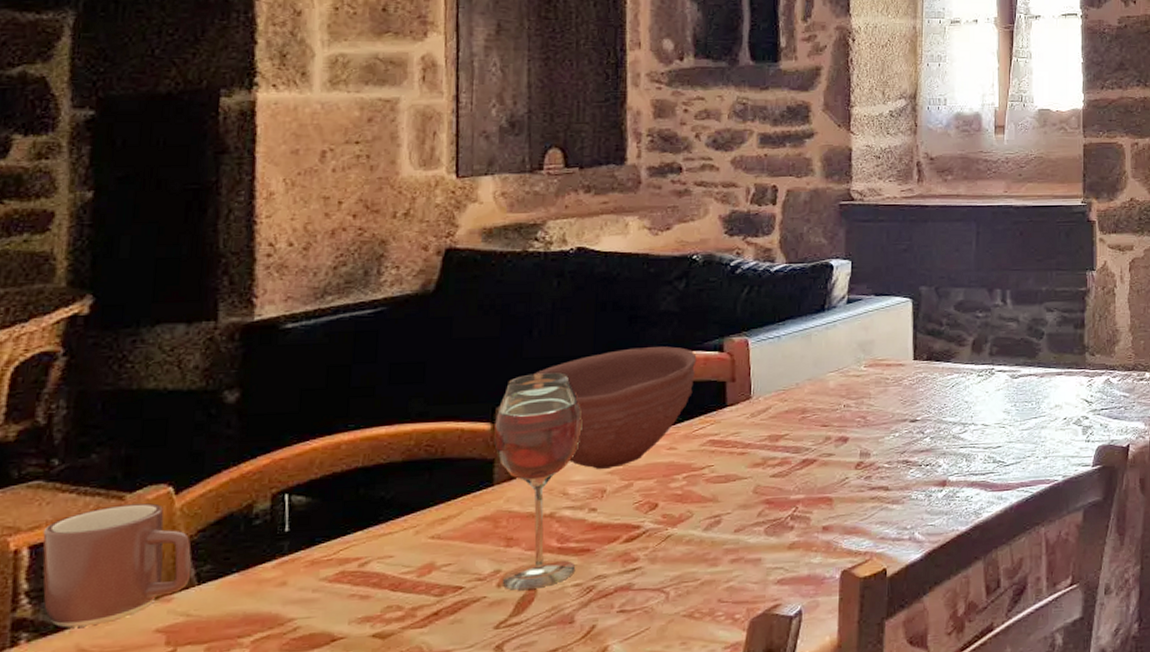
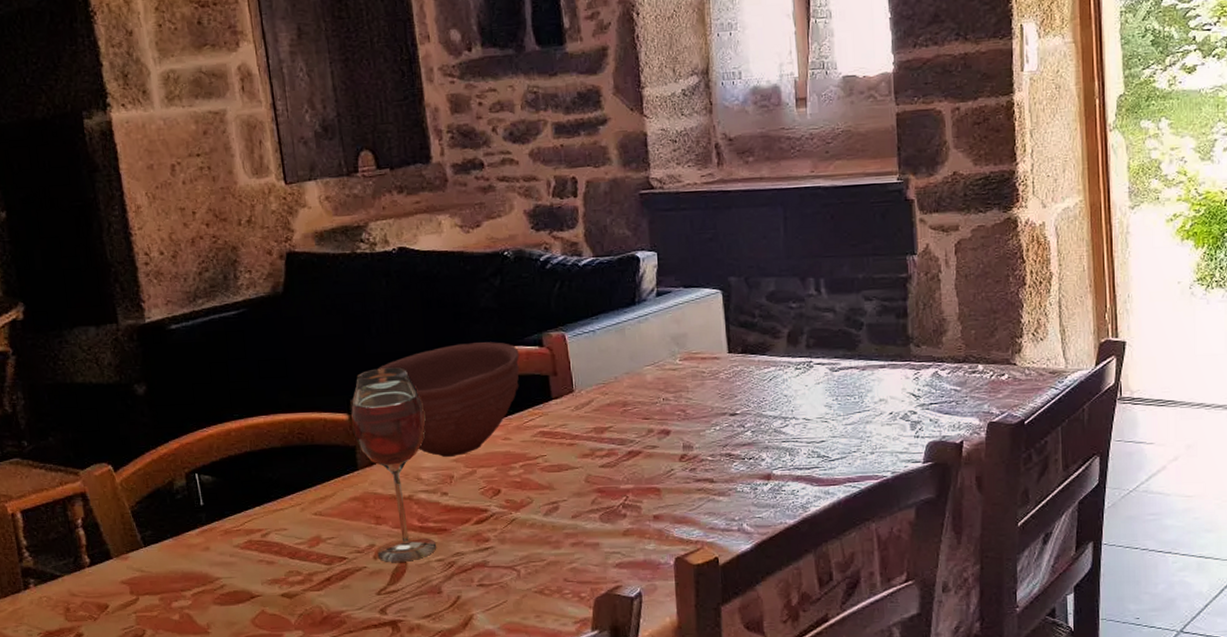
mug: present [42,503,192,628] -> none [28,479,138,577]

